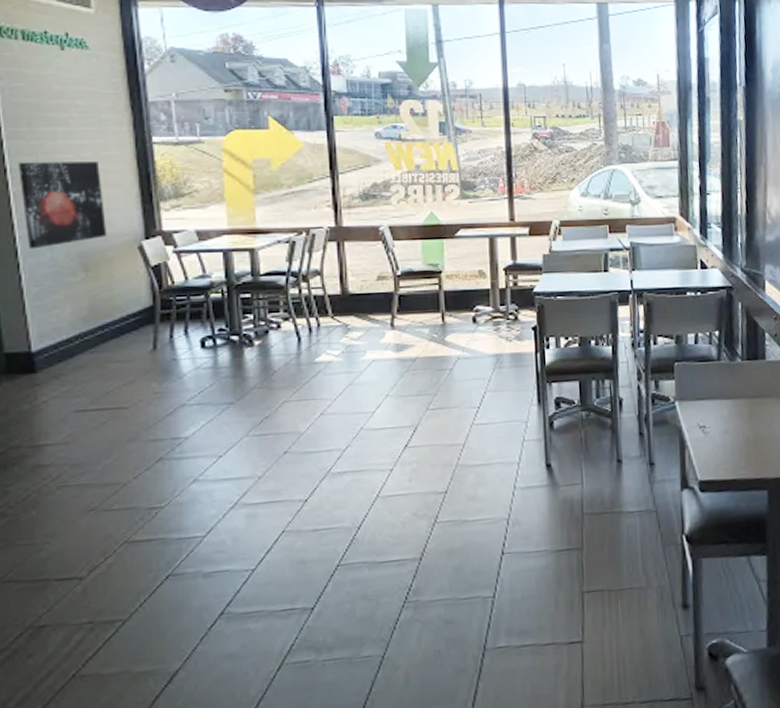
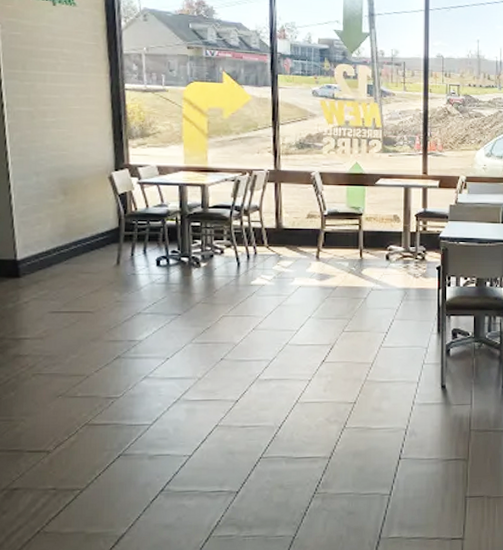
wall art: present [17,161,108,249] -> none [13,99,84,174]

